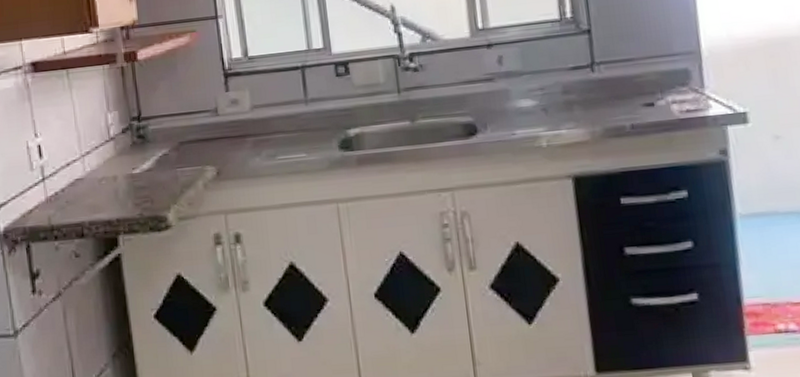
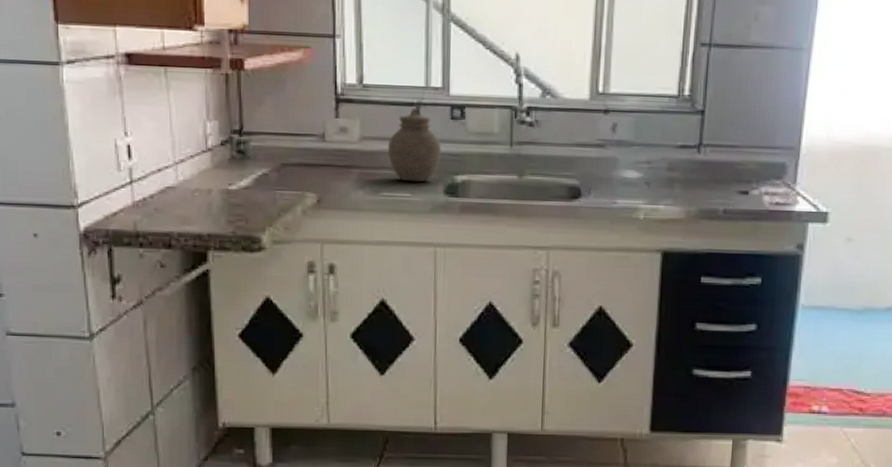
jar: none [278,71,332,143] -> present [387,108,442,182]

